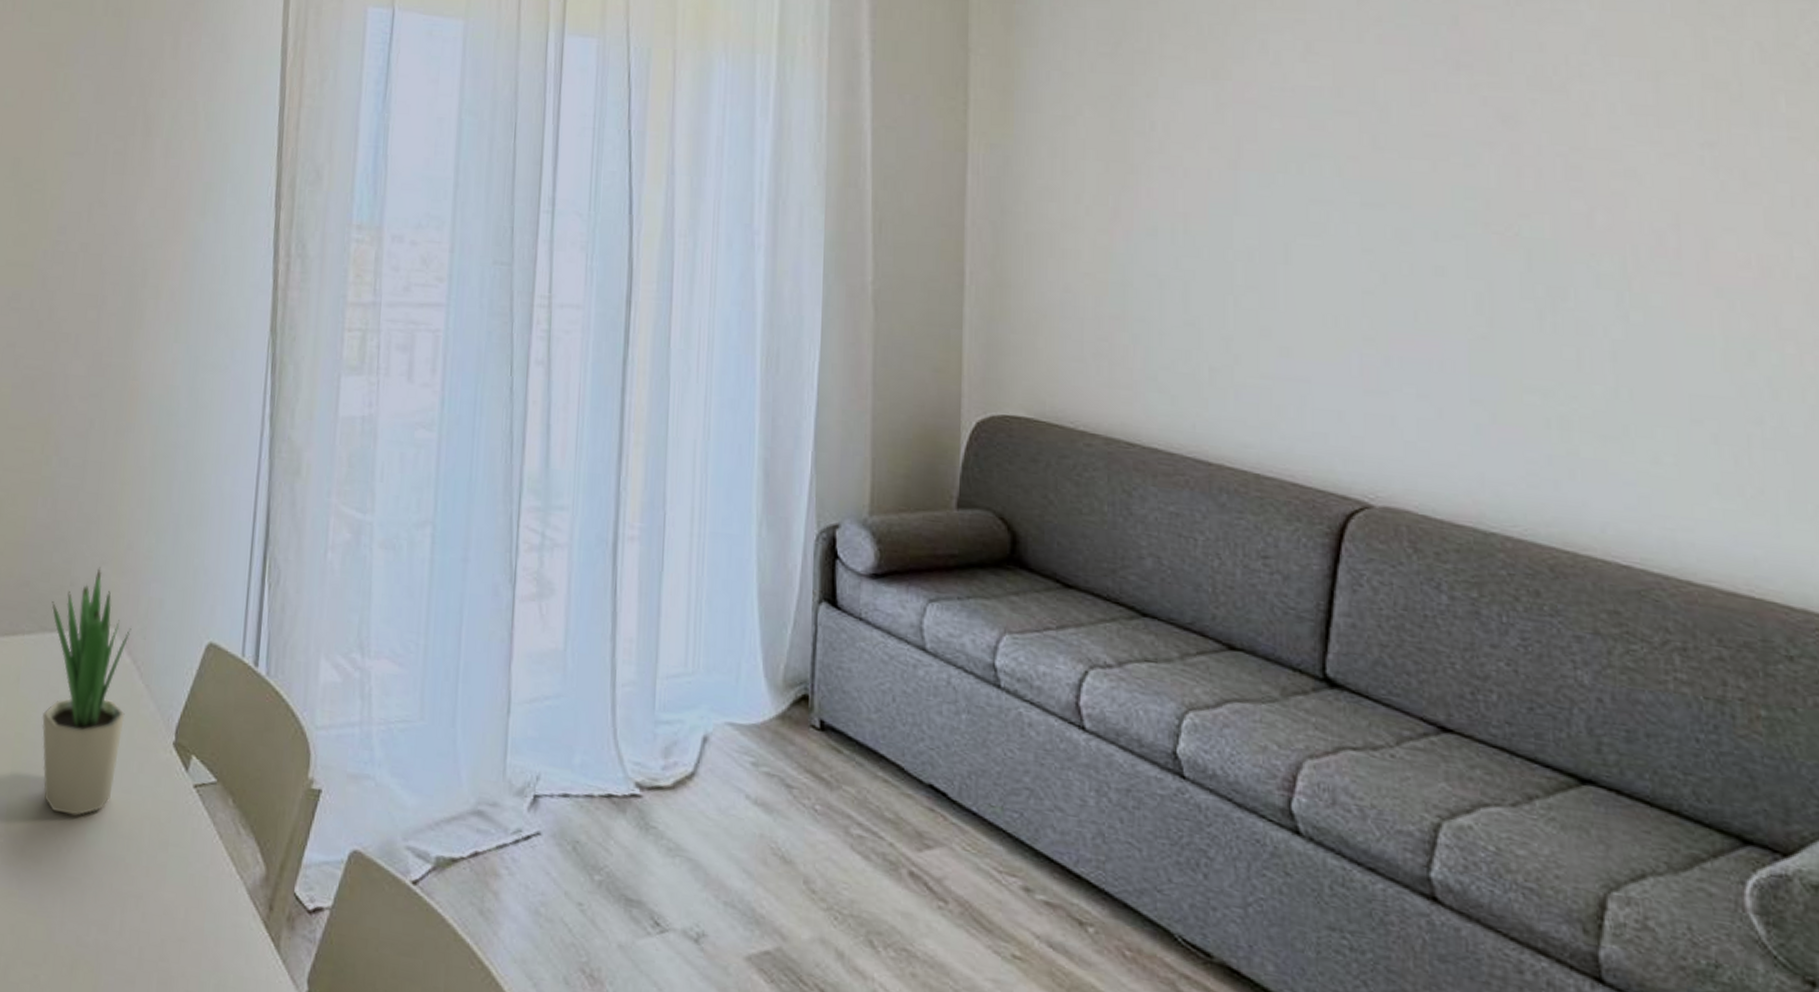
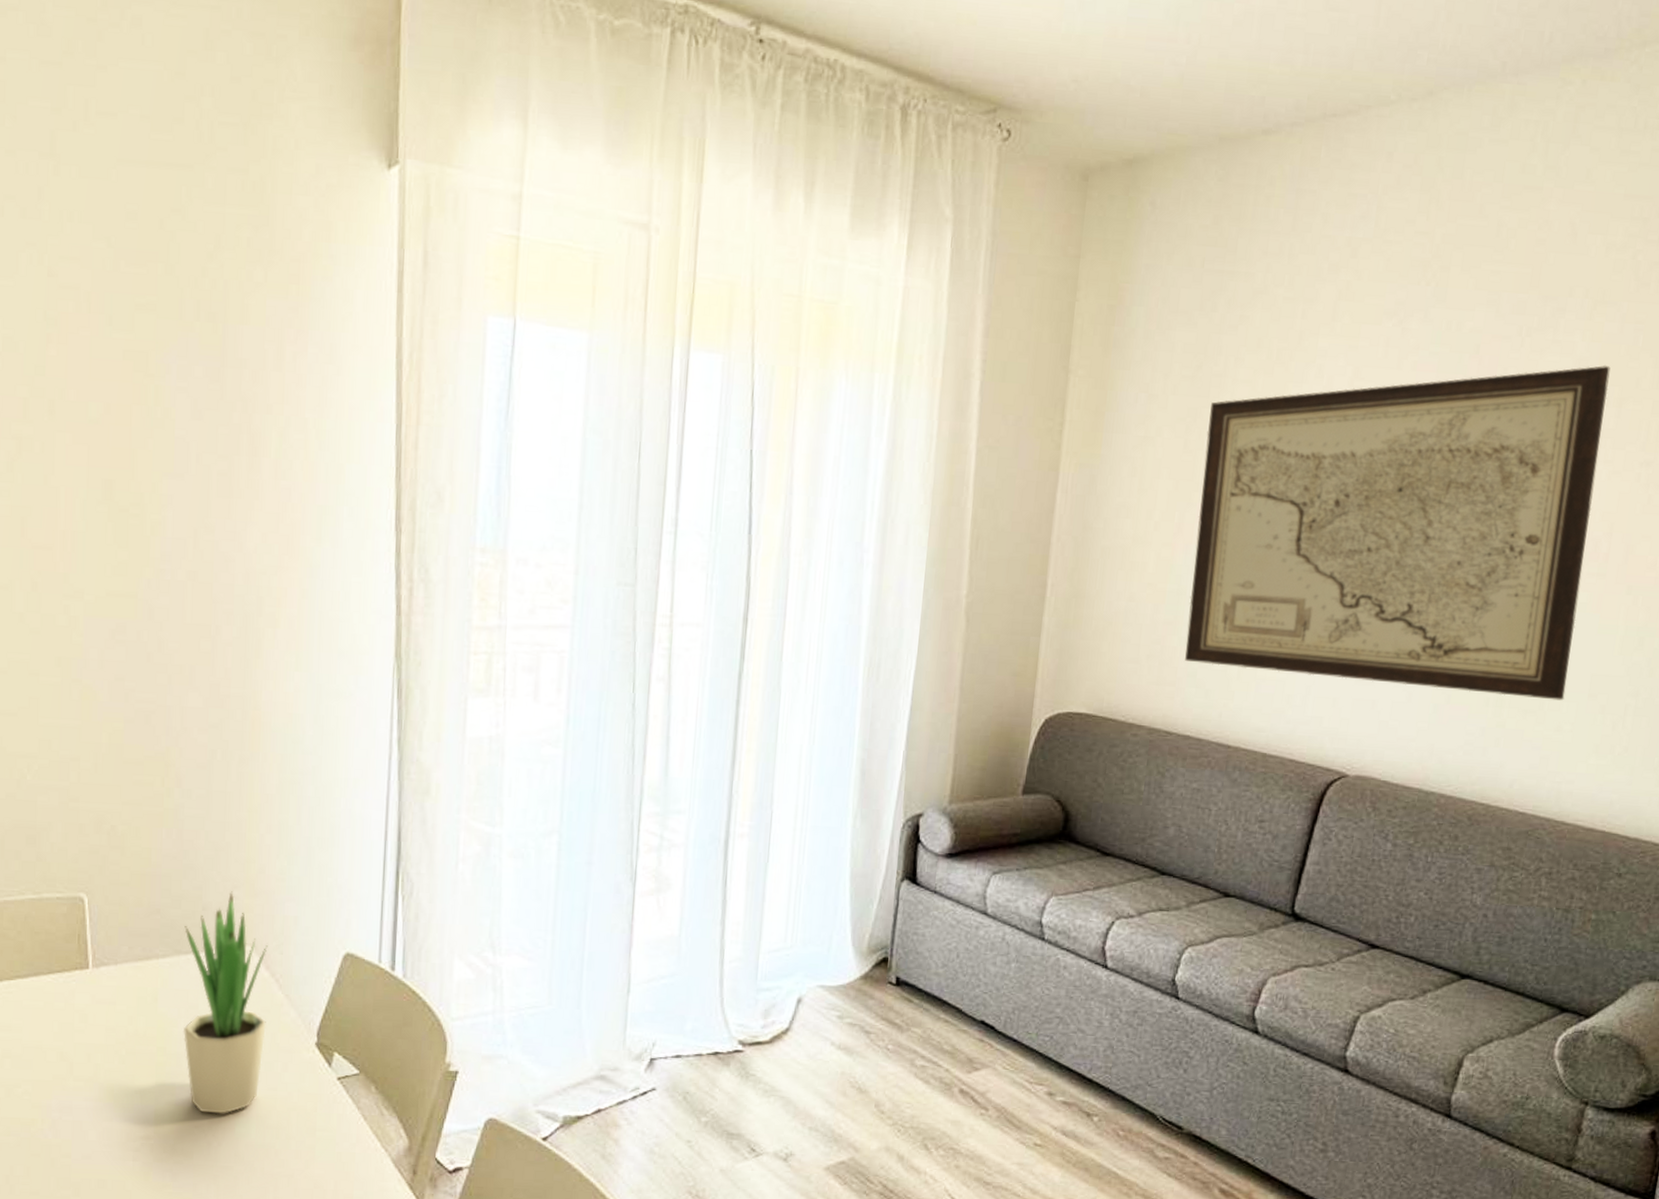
wall art: none [1136,35,1657,426] -> present [1185,365,1611,701]

